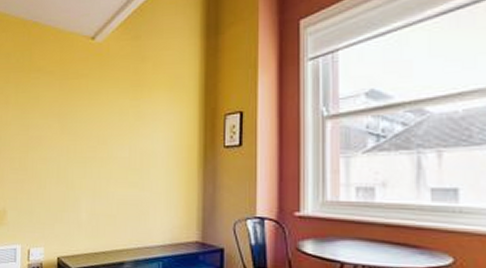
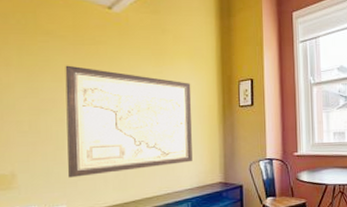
wall art: none [47,101,169,219] -> present [65,65,193,178]

